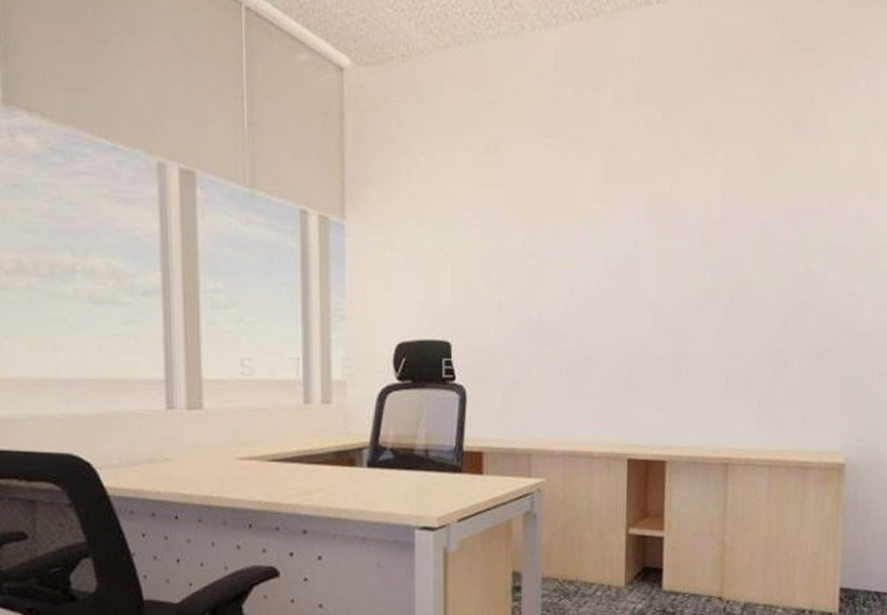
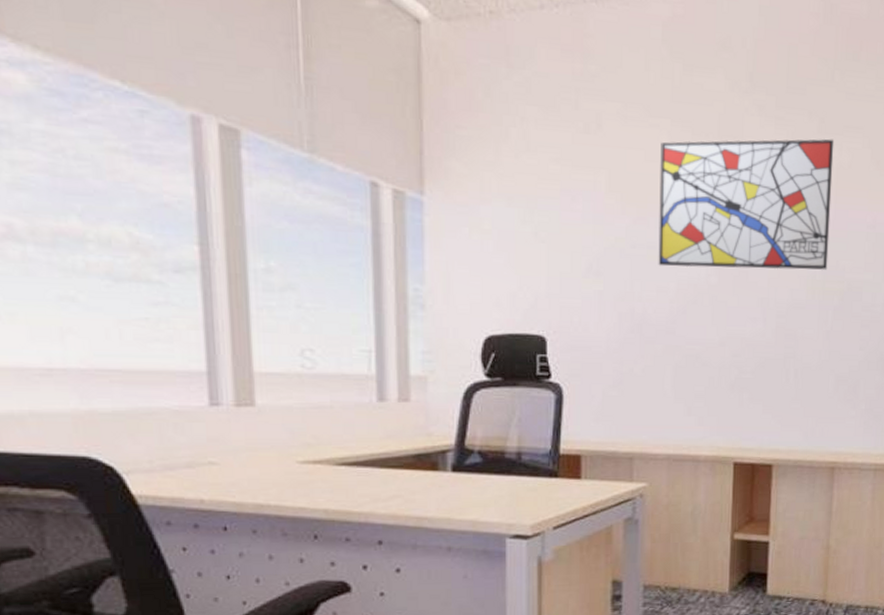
wall art: none [553,146,720,274] -> present [658,139,835,270]

